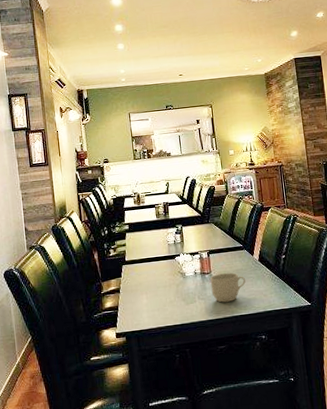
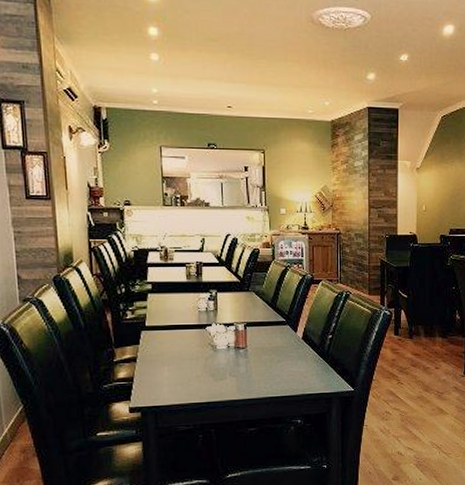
mug: present [210,272,246,303] -> none [245,349,285,382]

